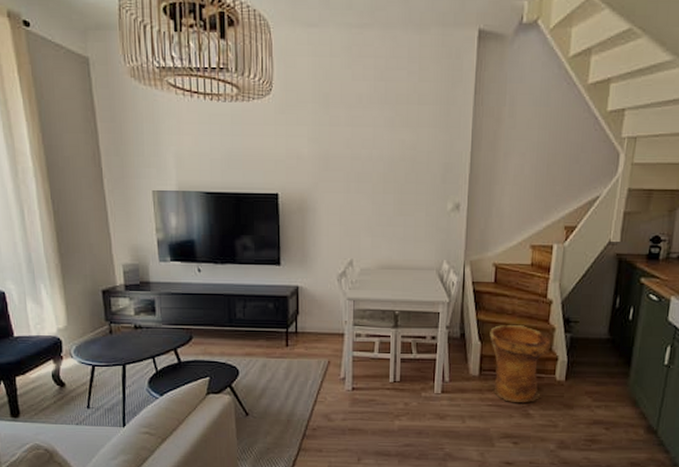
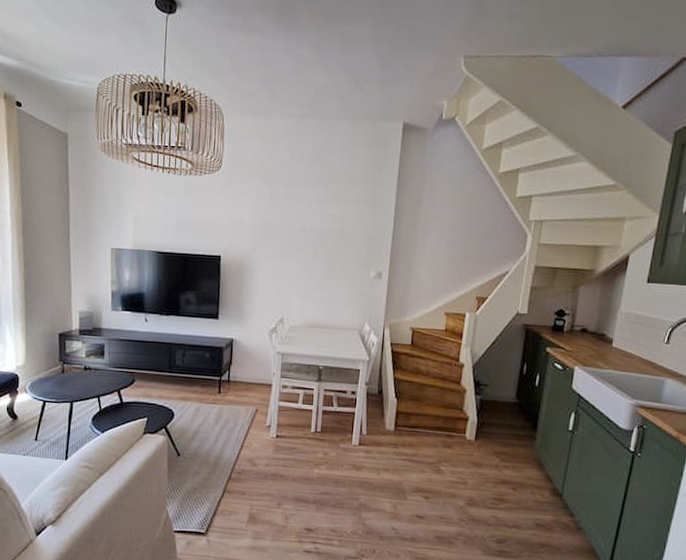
woven basket: present [490,324,551,402] -> none [405,384,462,459]

